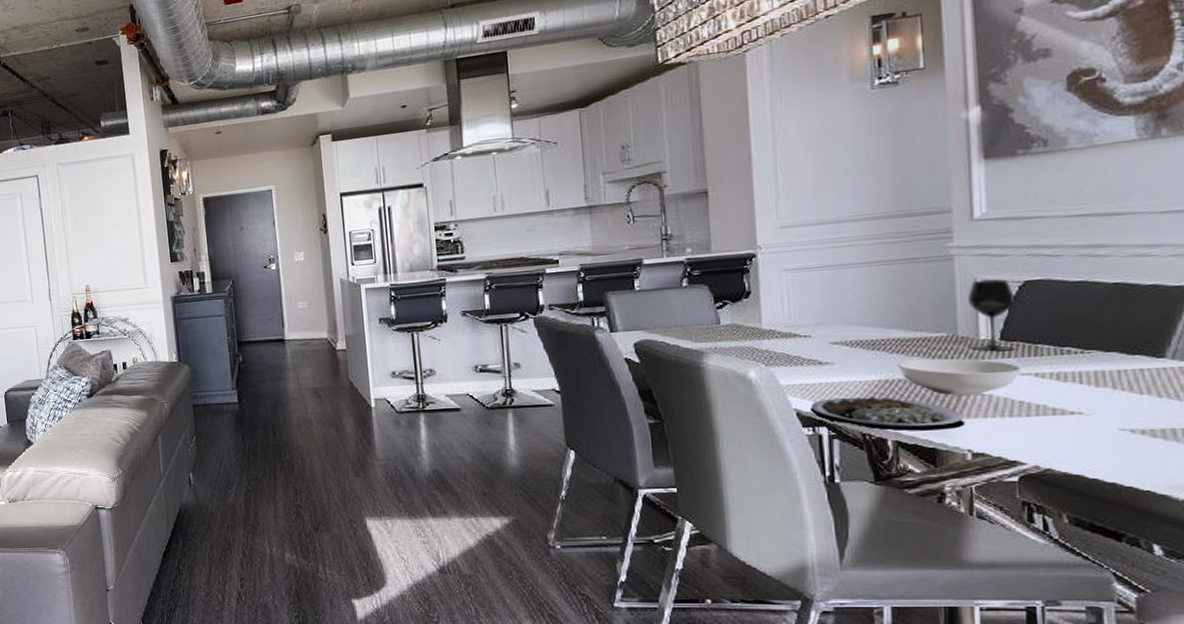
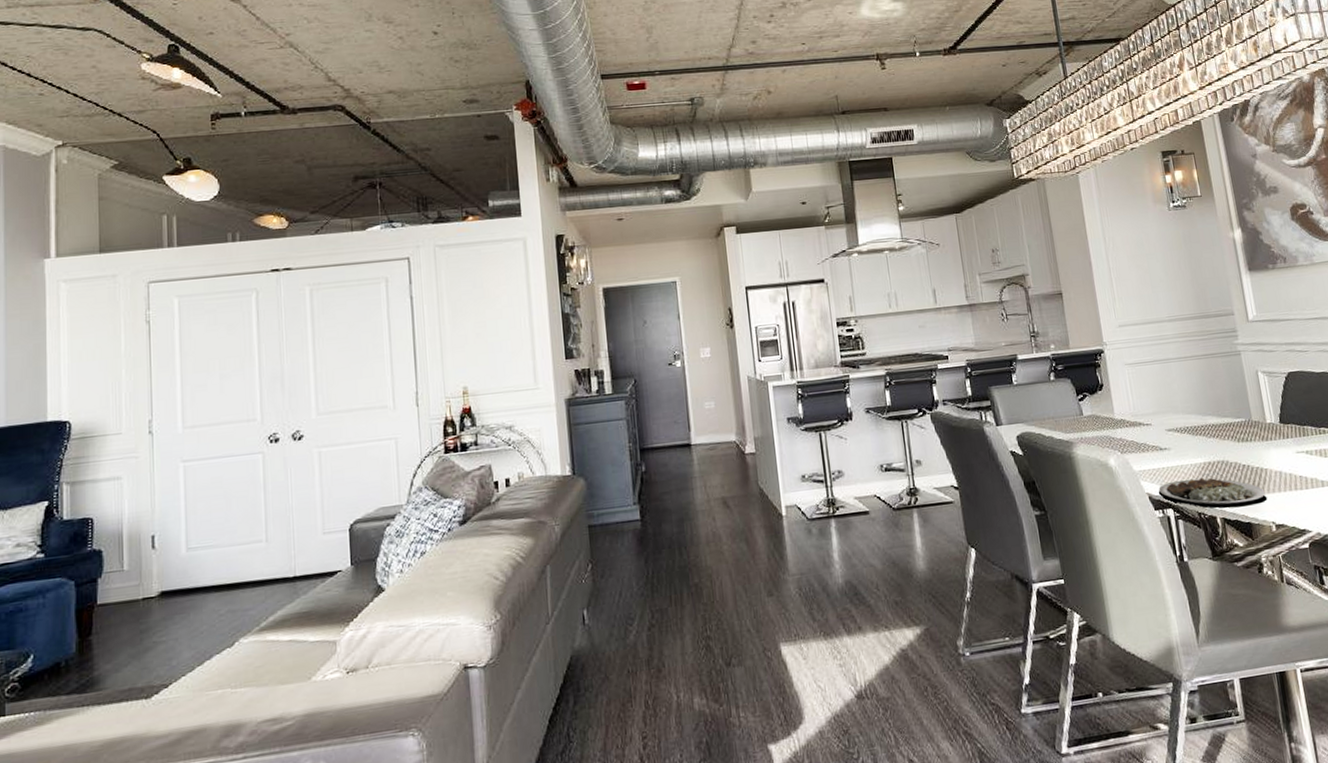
bowl: present [897,358,1021,397] -> none [1214,440,1297,474]
wineglass: present [968,279,1016,352] -> none [1254,371,1291,433]

